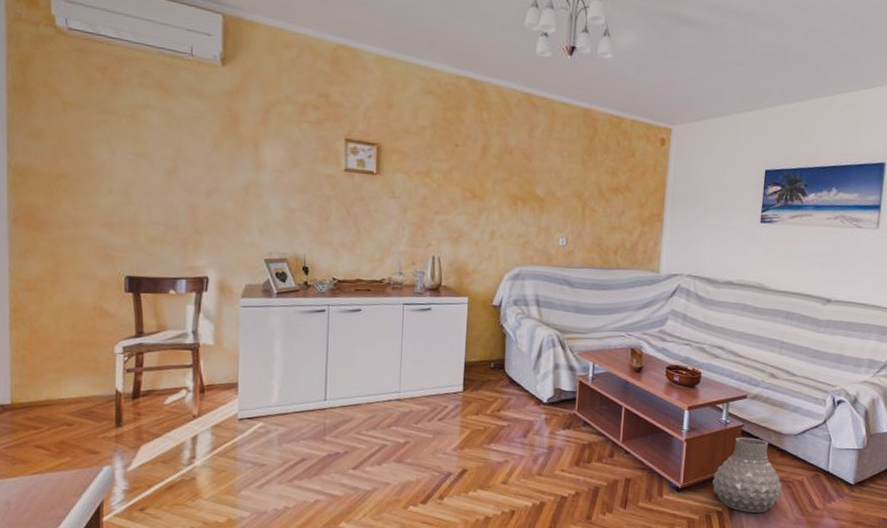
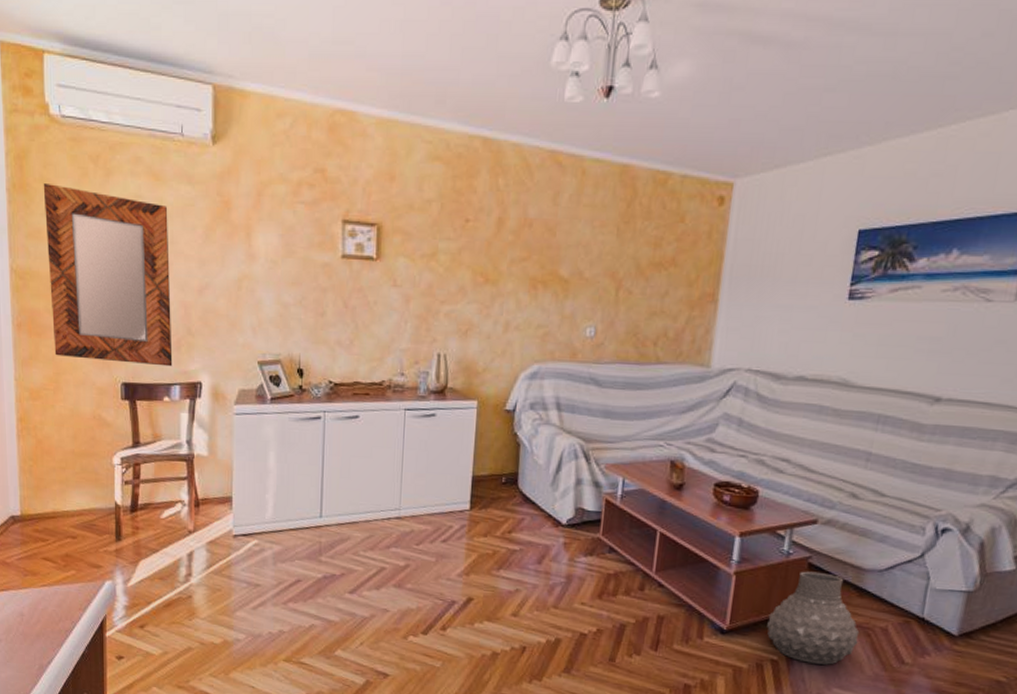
home mirror: none [46,88,179,262] -> present [43,184,173,367]

